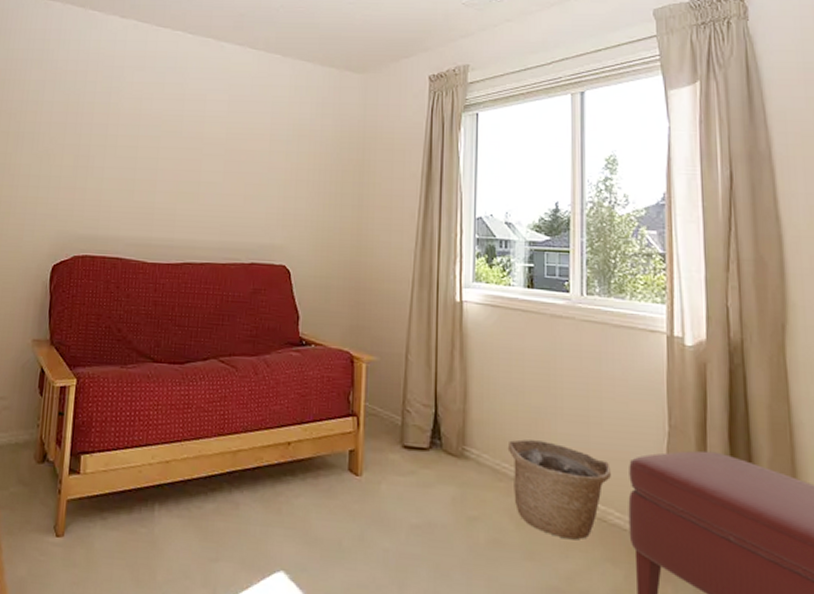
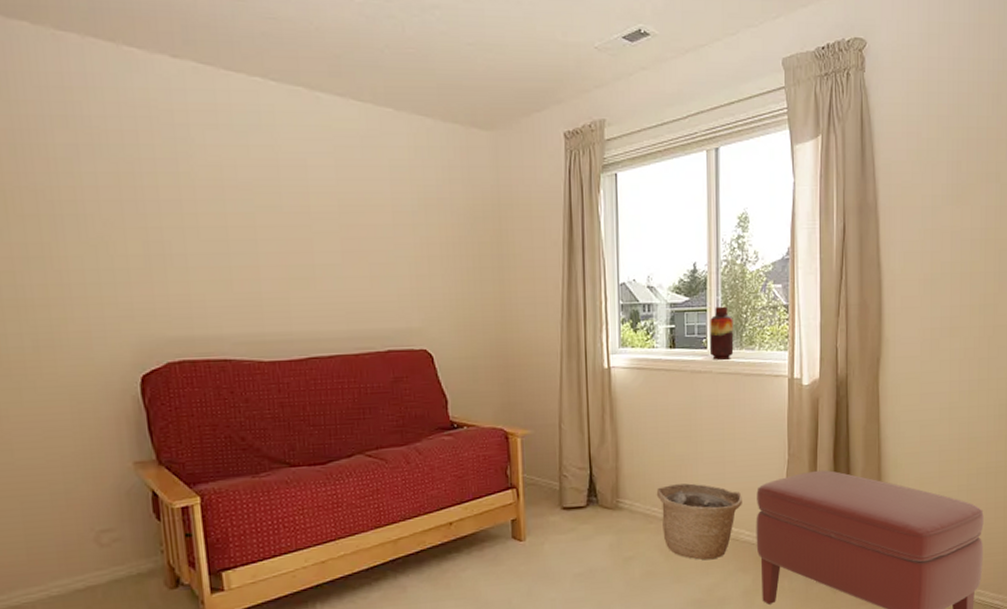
vase: none [572,249,601,308] -> present [709,306,734,361]

